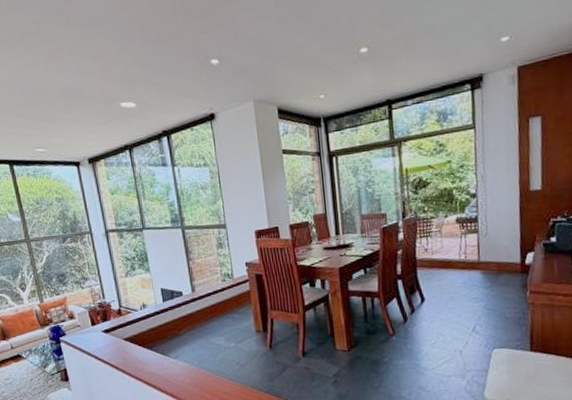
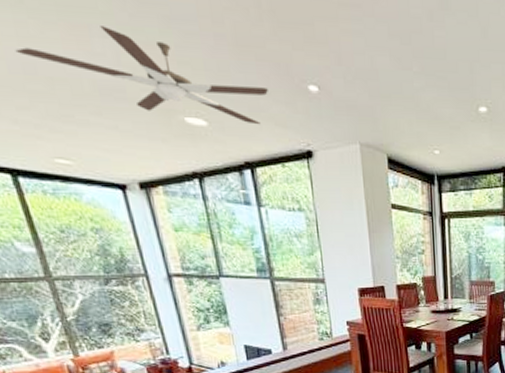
ceiling fan: none [17,47,180,103] -> present [15,26,268,125]

